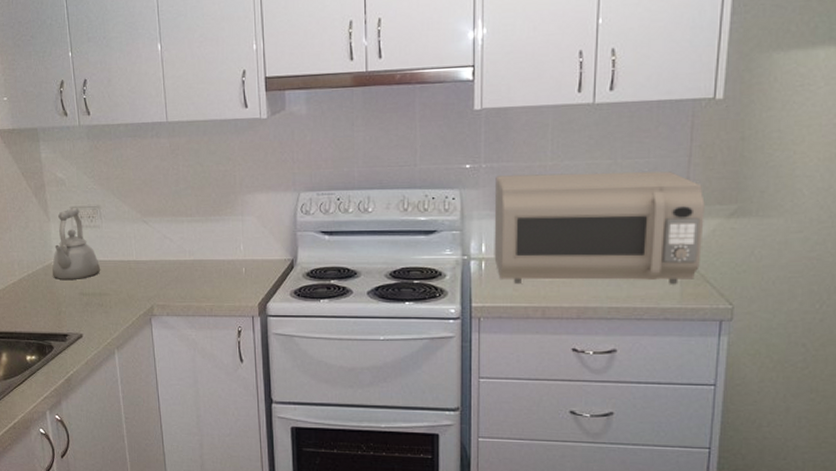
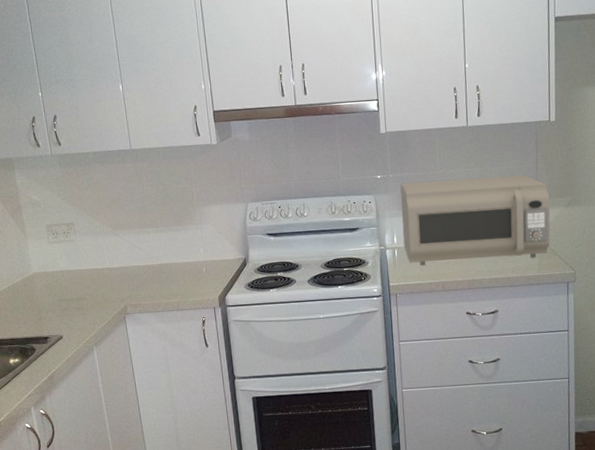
kettle: present [52,207,101,279] -> none [31,225,77,289]

